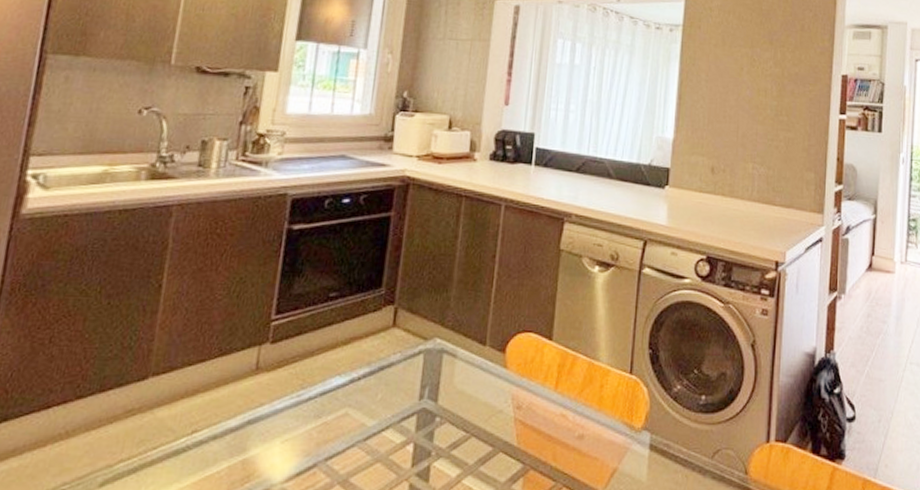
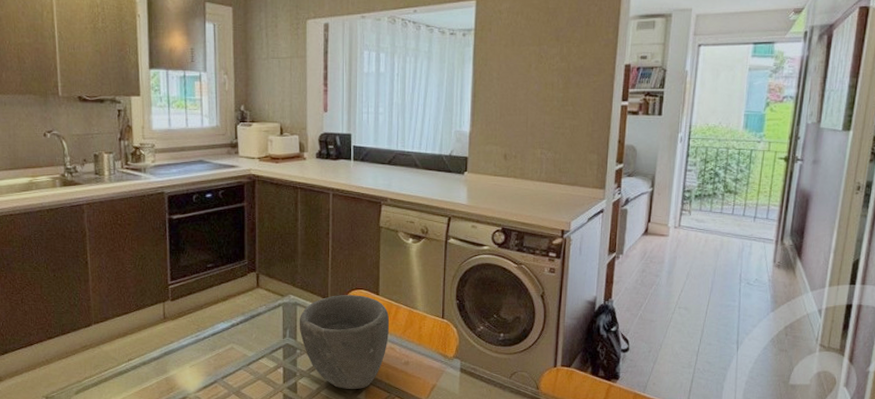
bowl: none [442,338,563,475] -> present [299,294,390,389]

